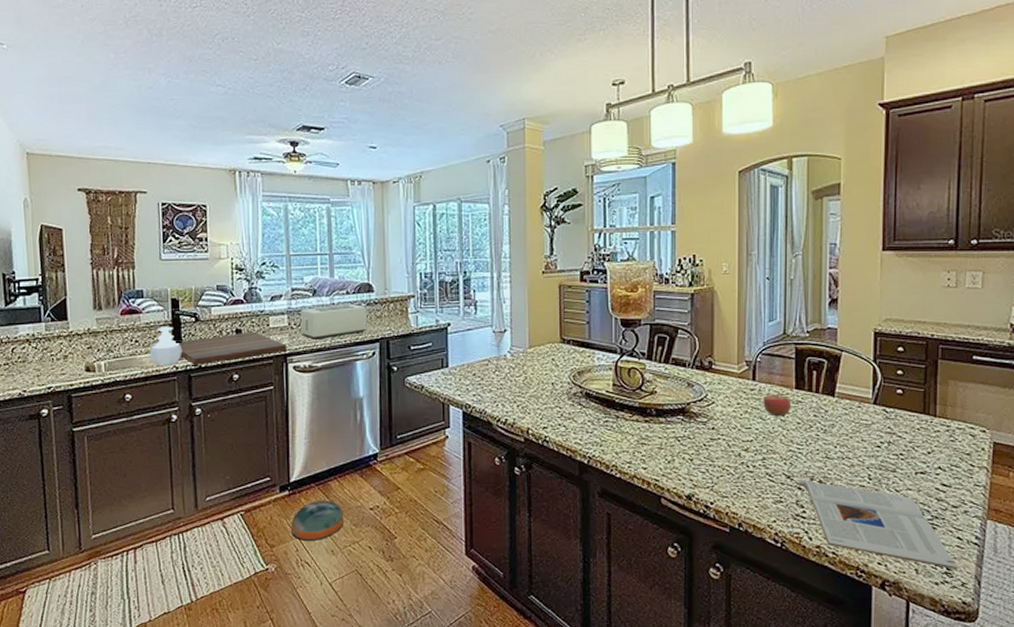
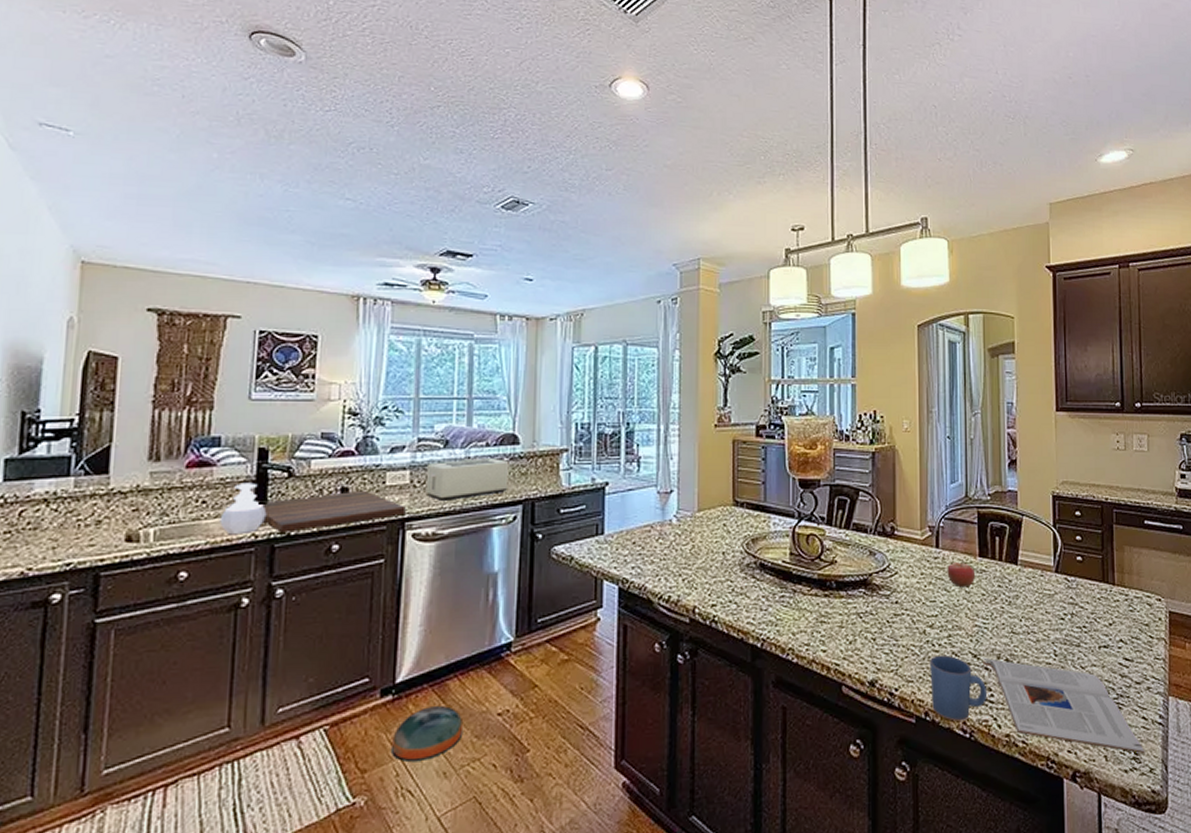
mug: none [744,475,800,532] -> present [930,654,988,721]

